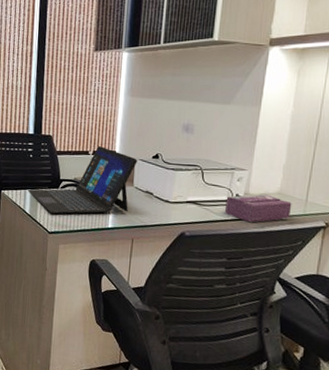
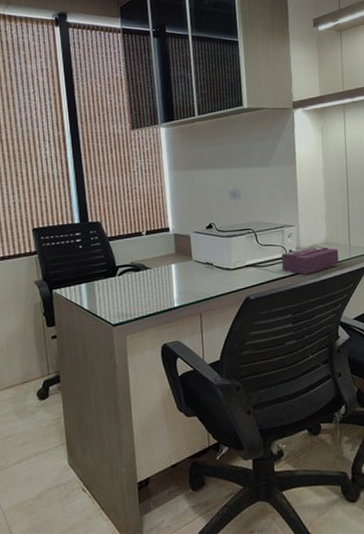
laptop: present [28,146,137,214] -> none [83,225,192,305]

